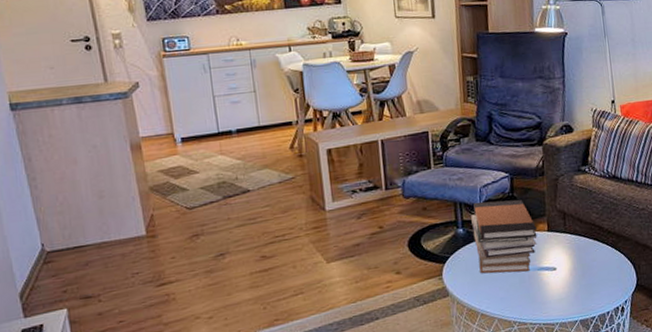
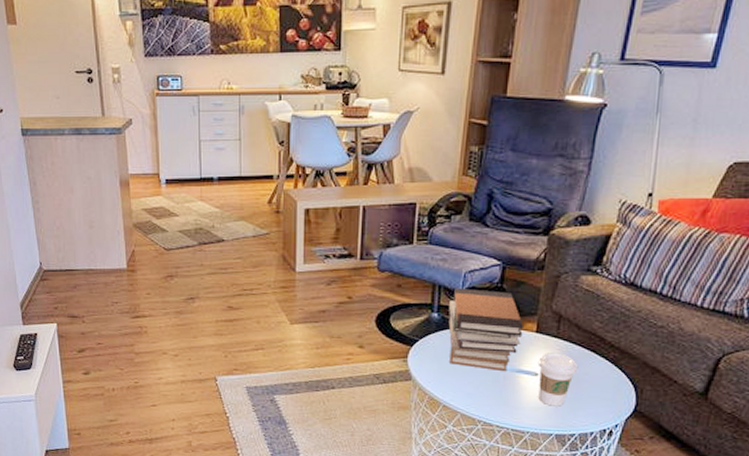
coffee cup: none [554,246,587,296] -> present [537,353,579,407]

